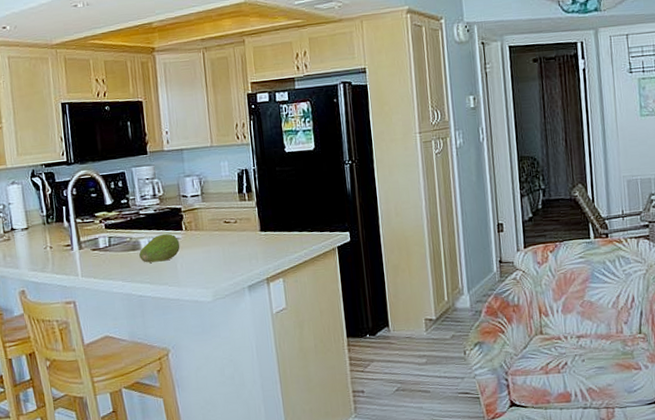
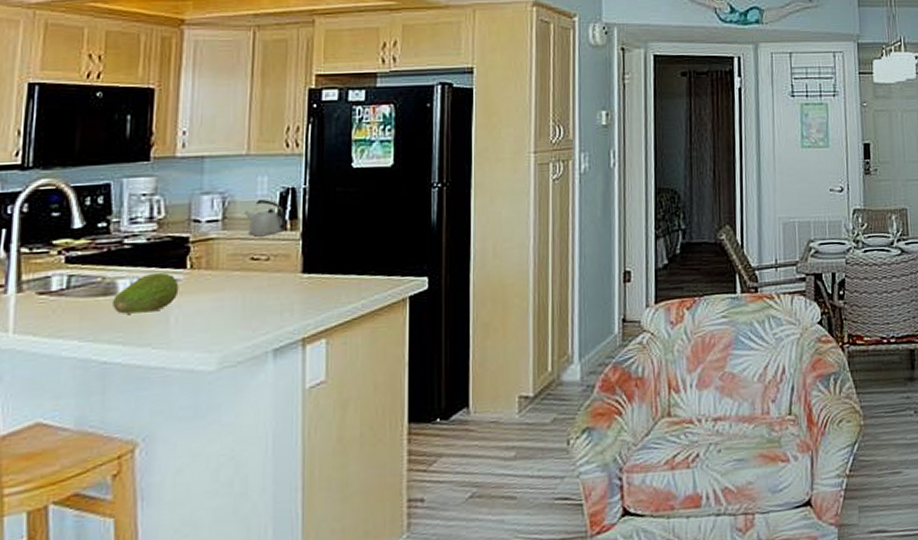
kettle: none [215,178,246,206] -> present [245,199,287,237]

